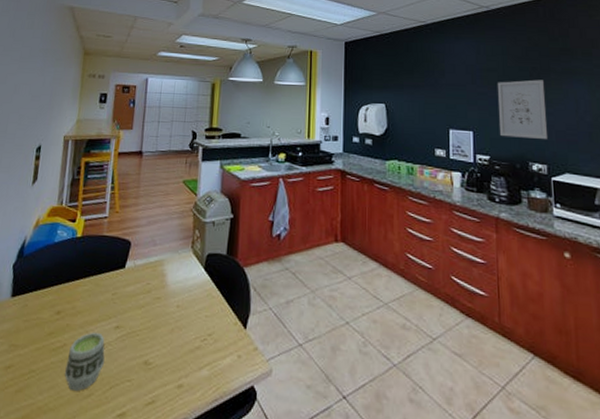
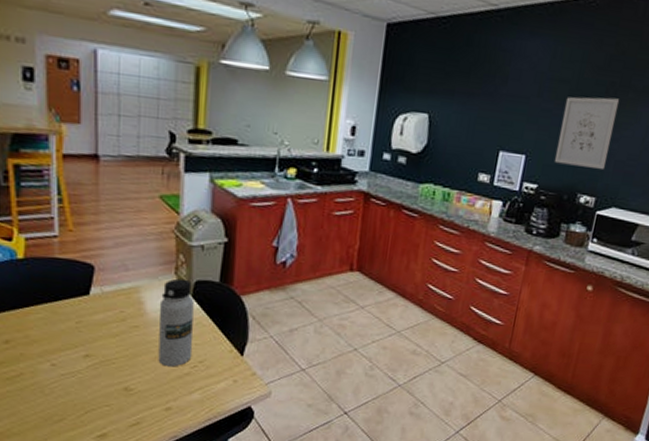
cup: present [64,332,105,391] -> none [25,361,76,416]
water bottle: none [174,252,206,340] -> present [158,278,194,367]

